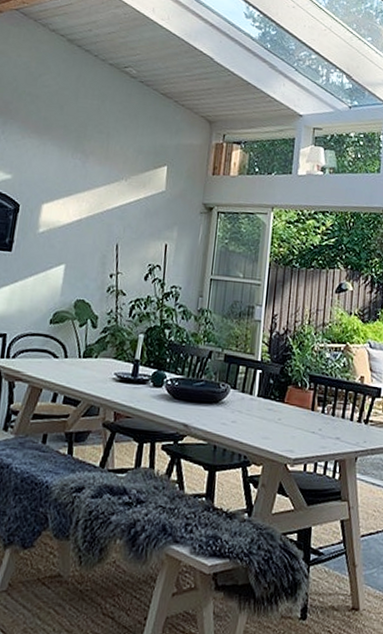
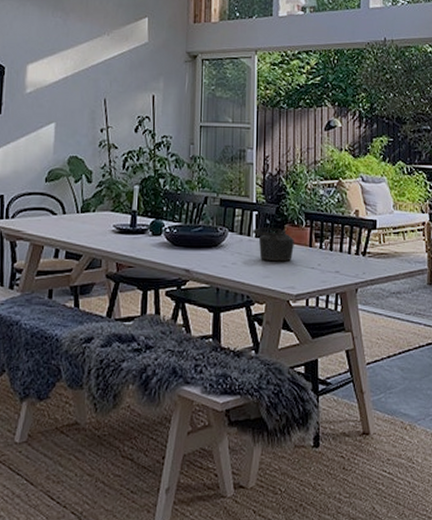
teapot: none [254,387,297,424] -> present [252,227,294,262]

